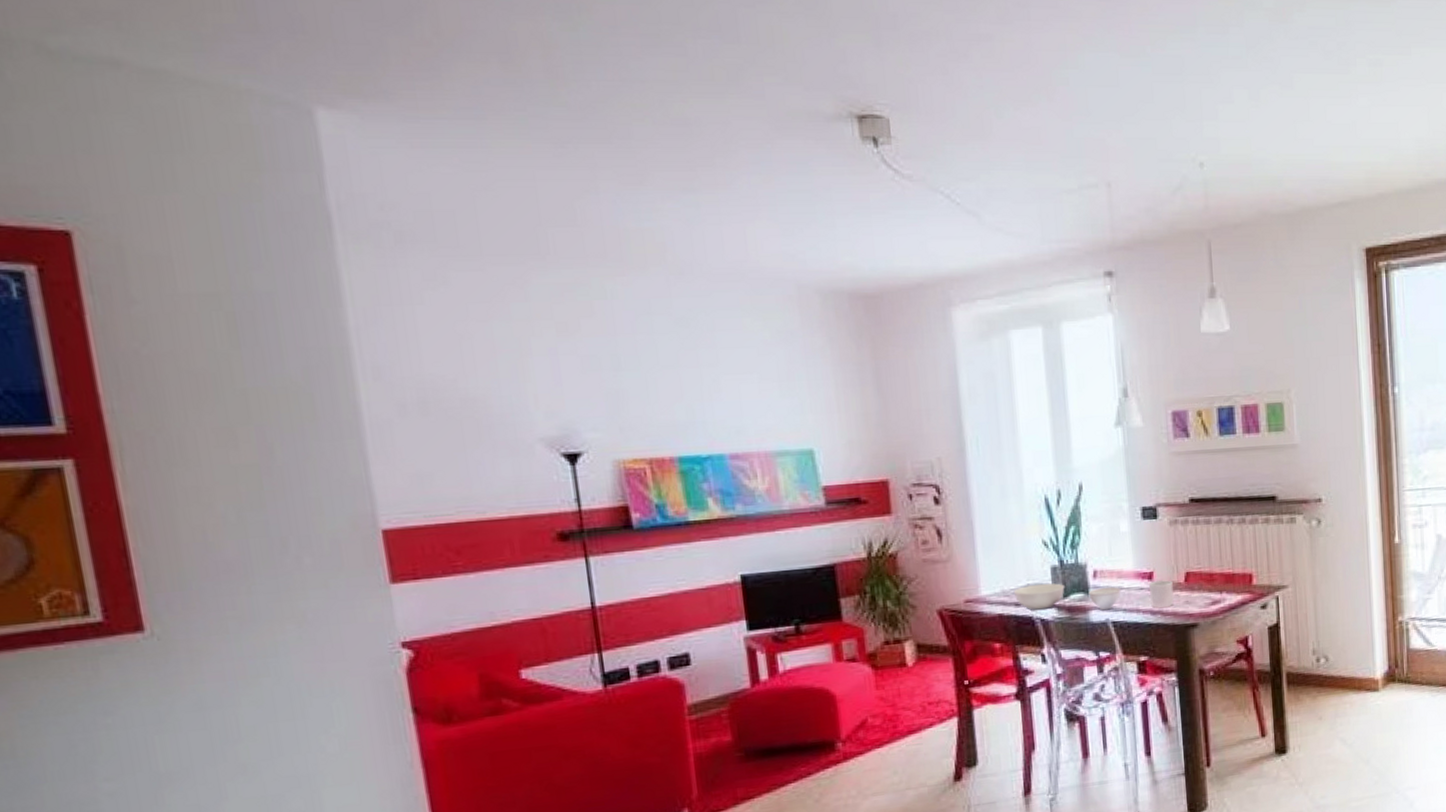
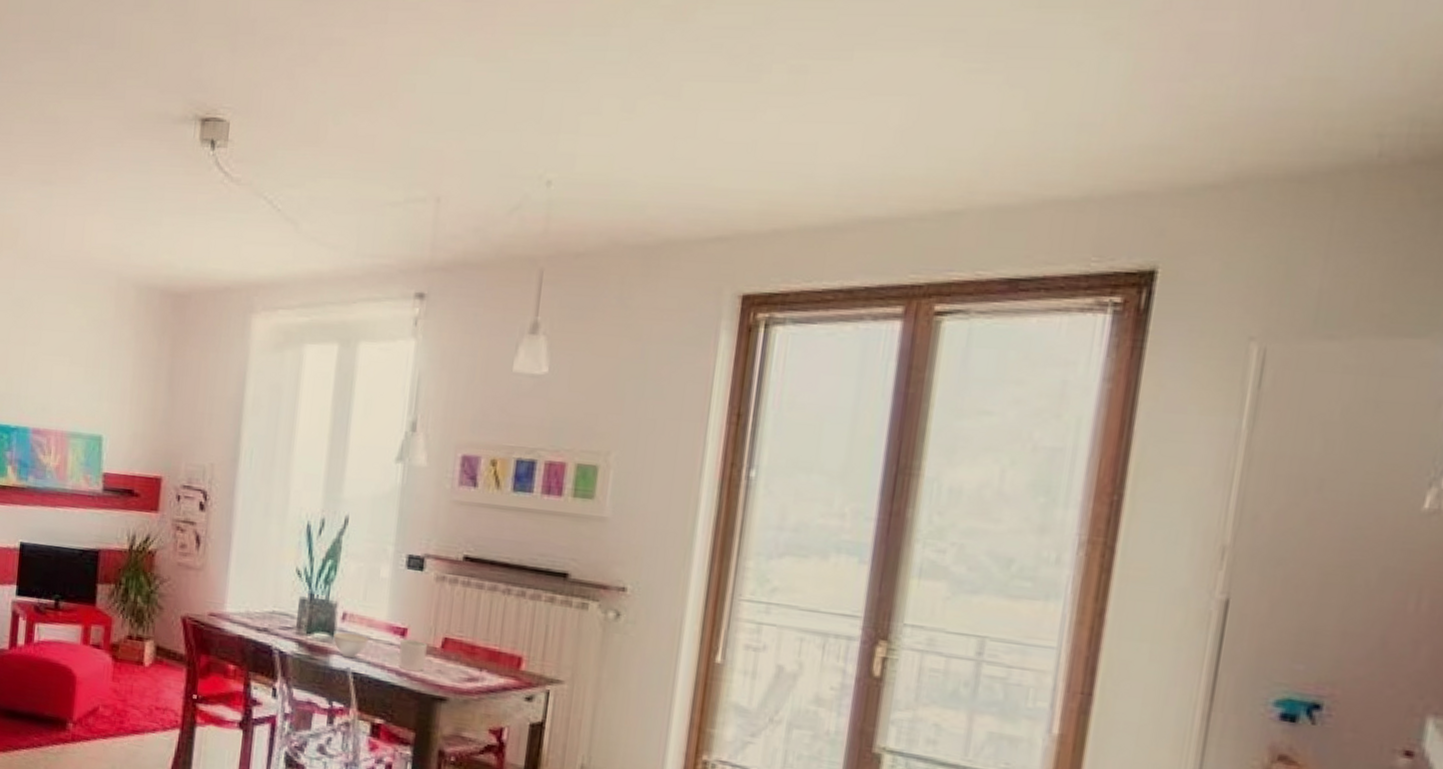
bowl: present [1013,583,1065,610] -> none [257,612,311,642]

